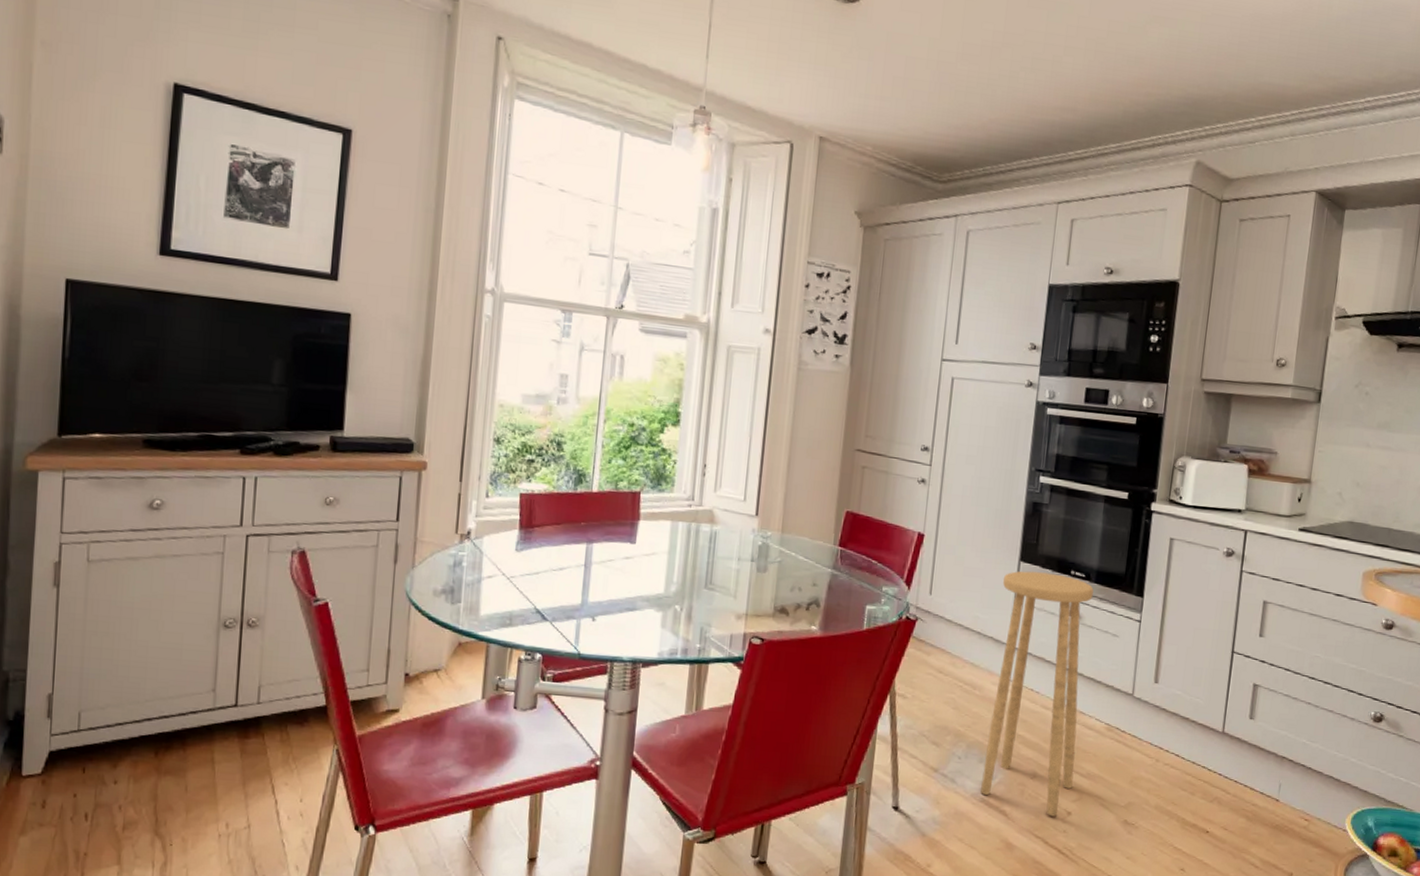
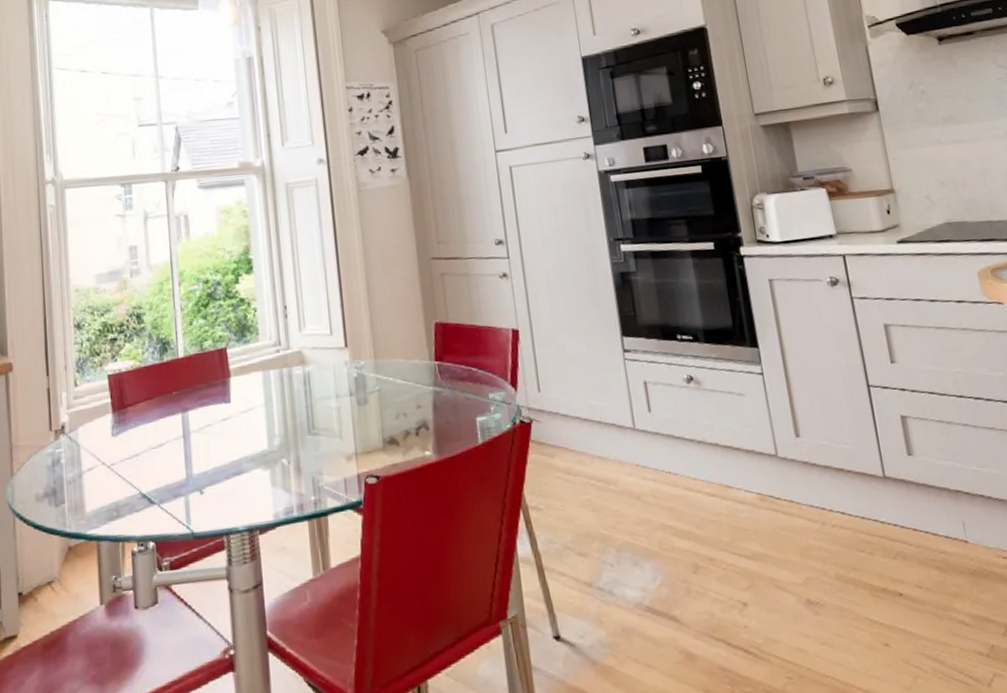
stool: present [981,571,1094,817] -> none [609,342,741,613]

